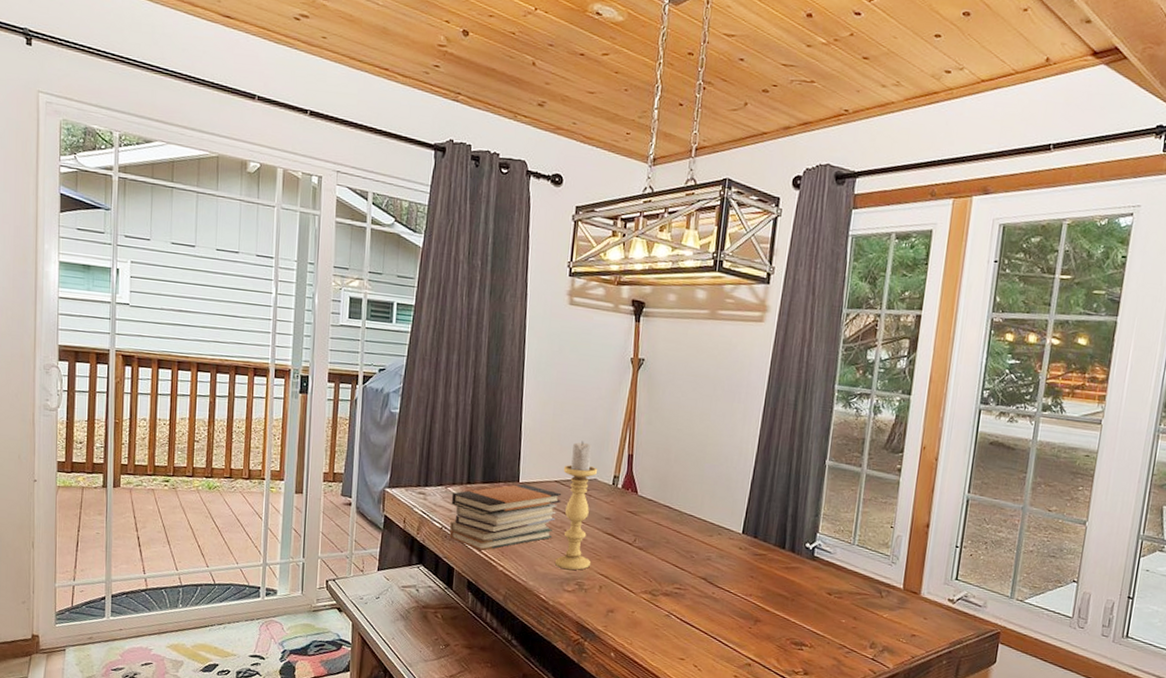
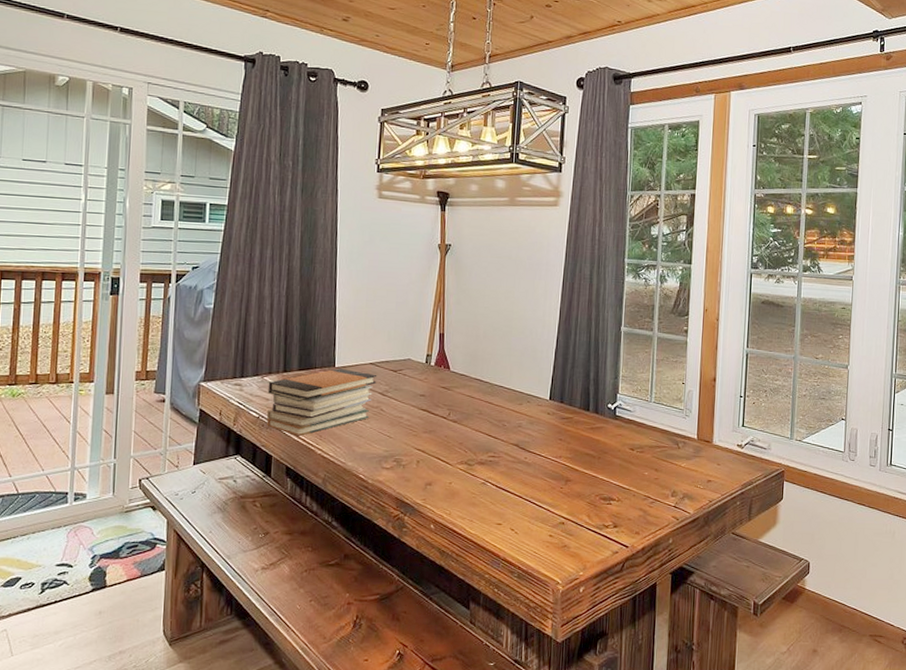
candle holder: present [554,441,598,571] -> none [372,323,411,448]

